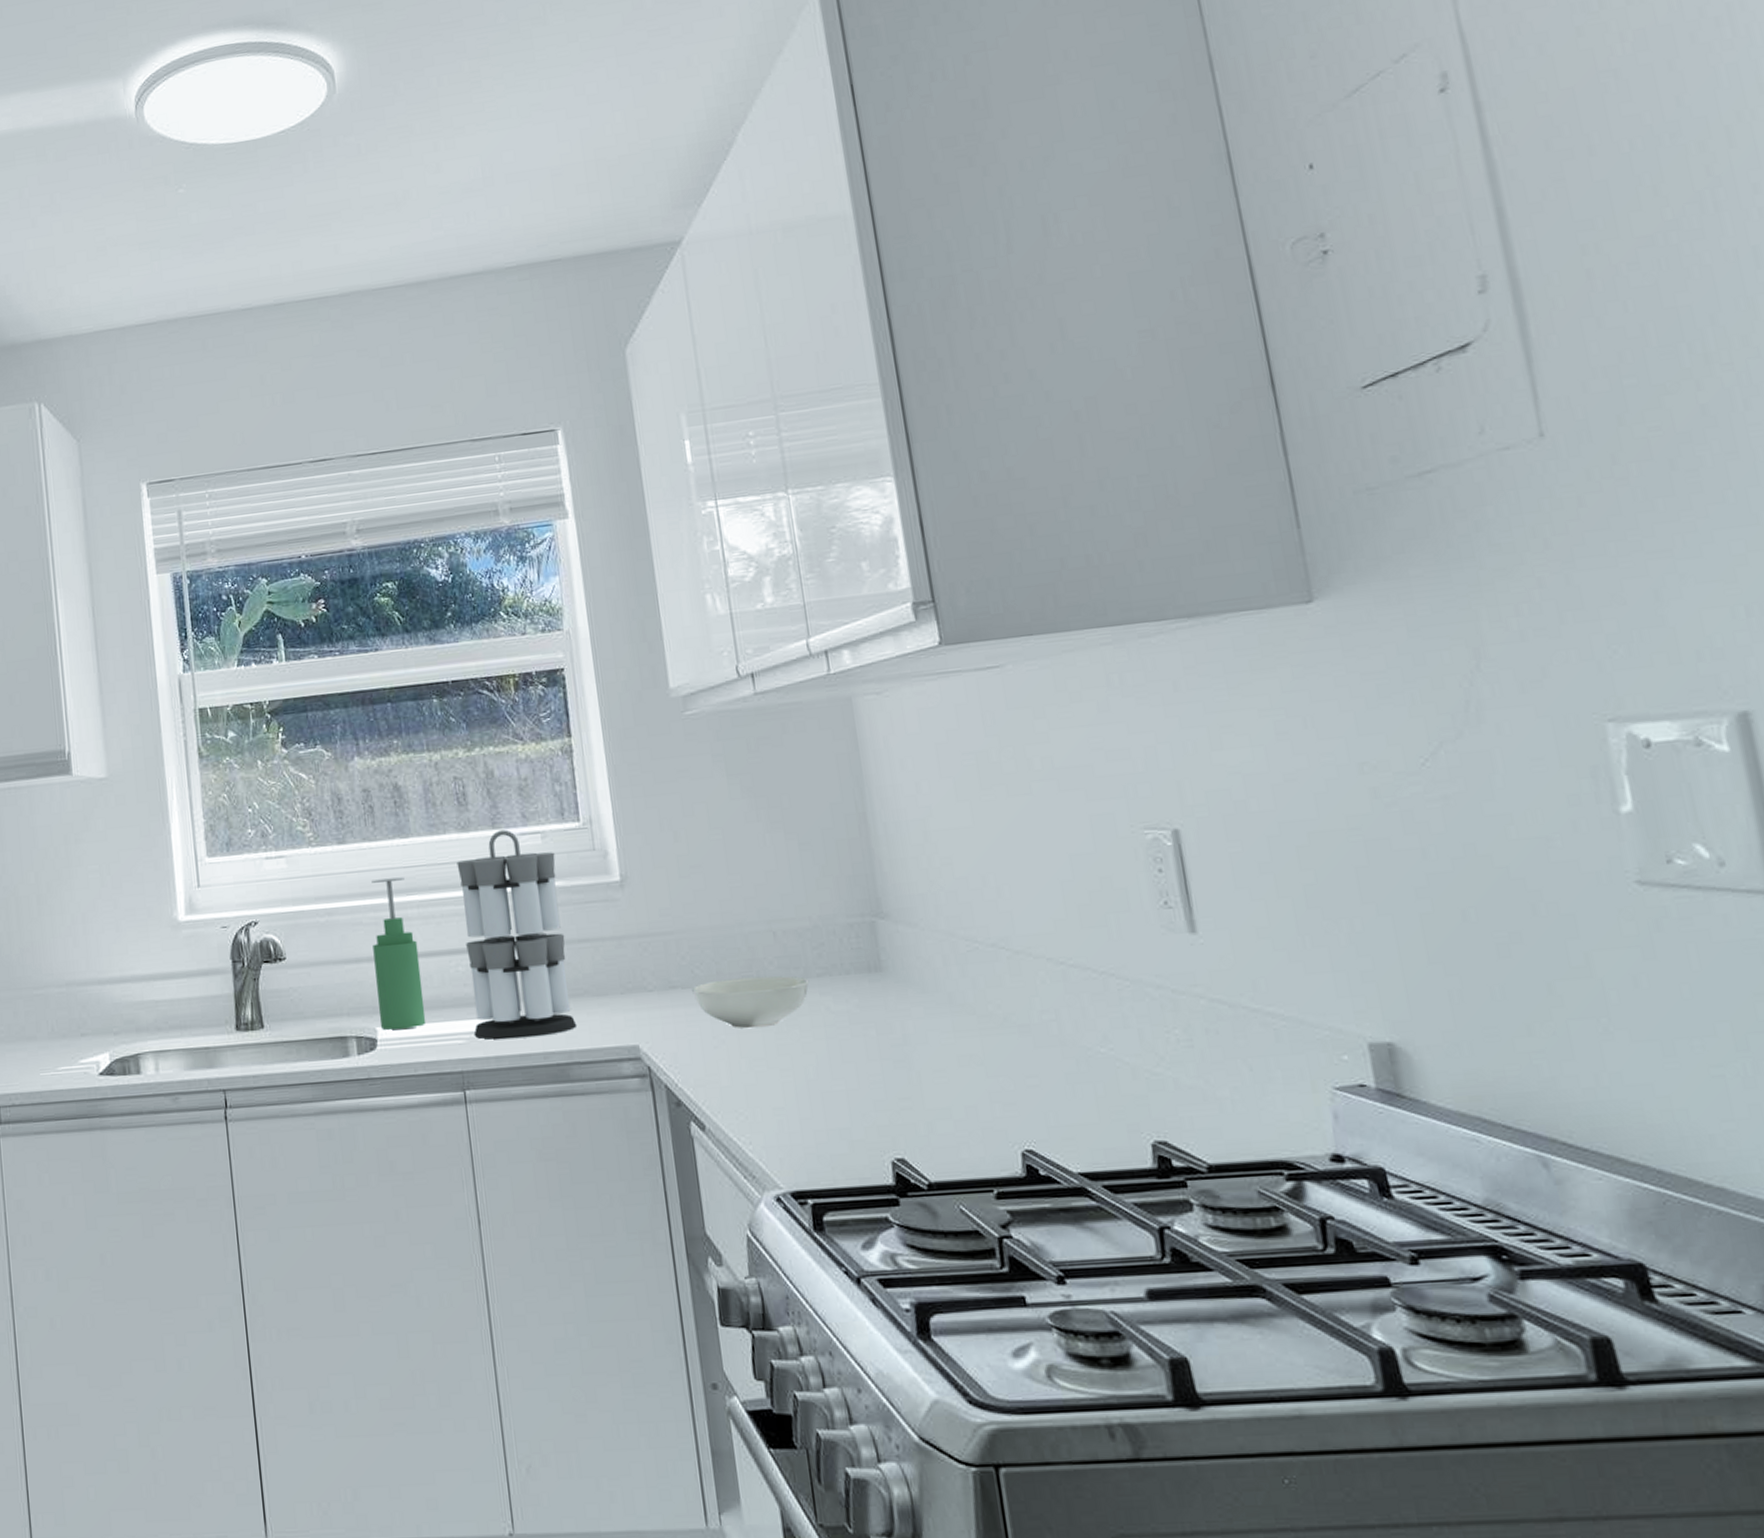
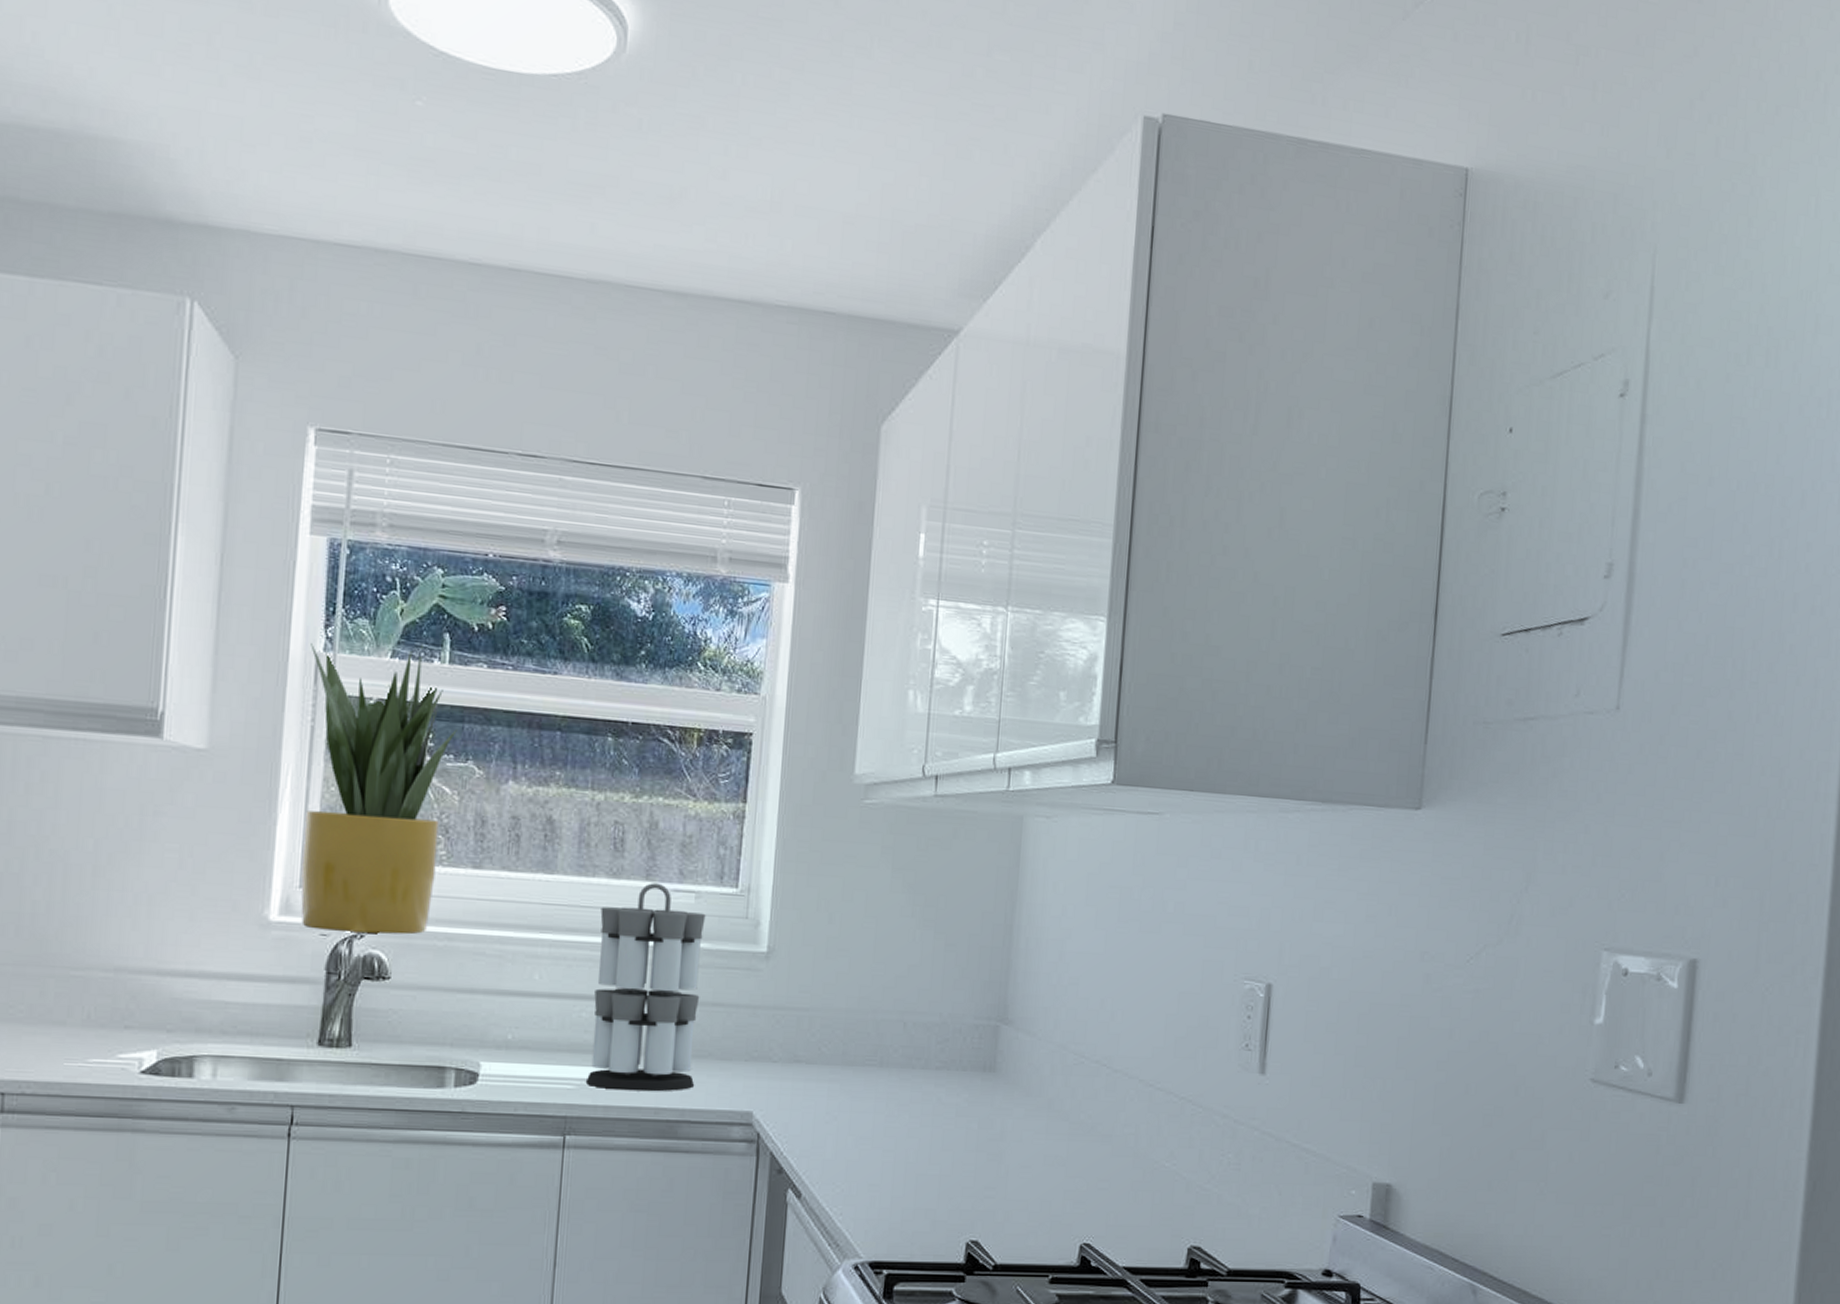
planter: none [172,649,309,923] -> present [301,643,457,935]
soap dispenser: present [371,877,426,1030] -> none [485,911,543,1067]
bowl: present [692,976,810,1029] -> none [815,1060,928,1110]

